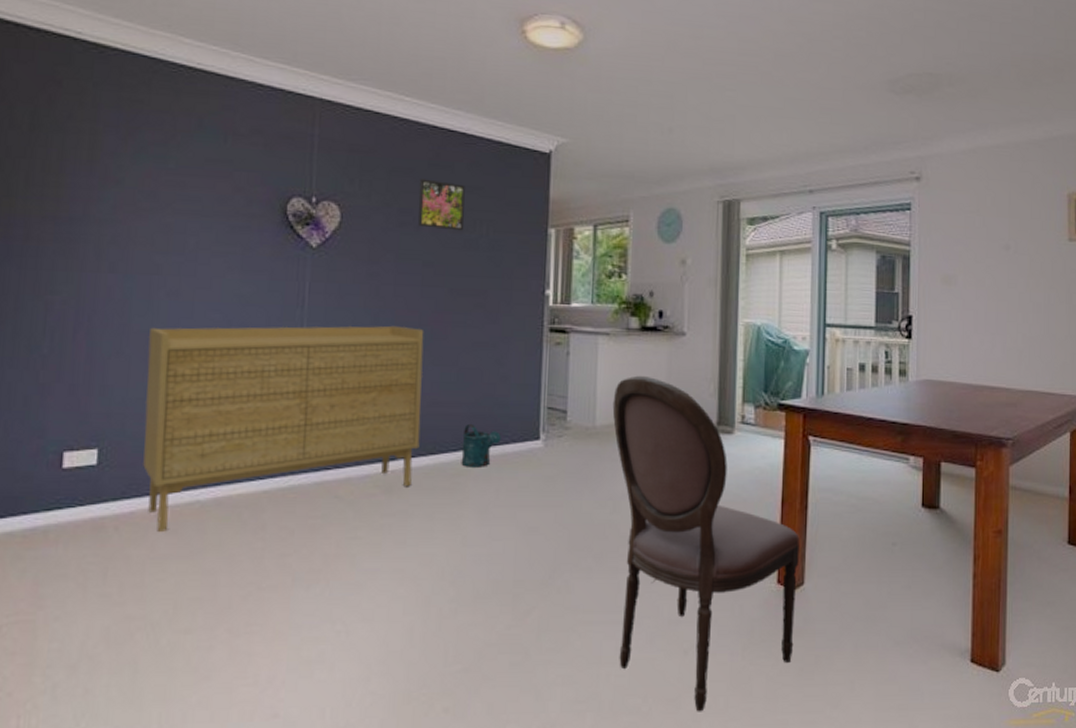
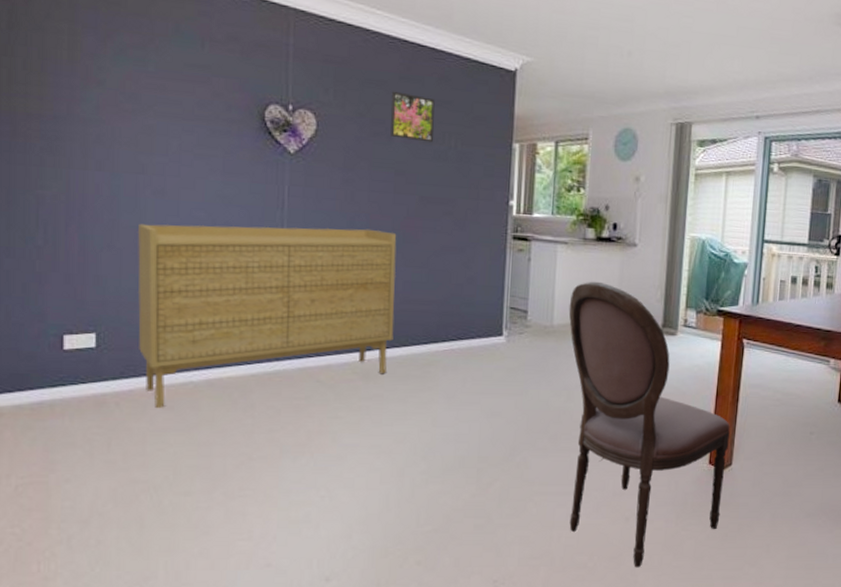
watering can: present [461,424,501,467] -> none [431,320,468,359]

